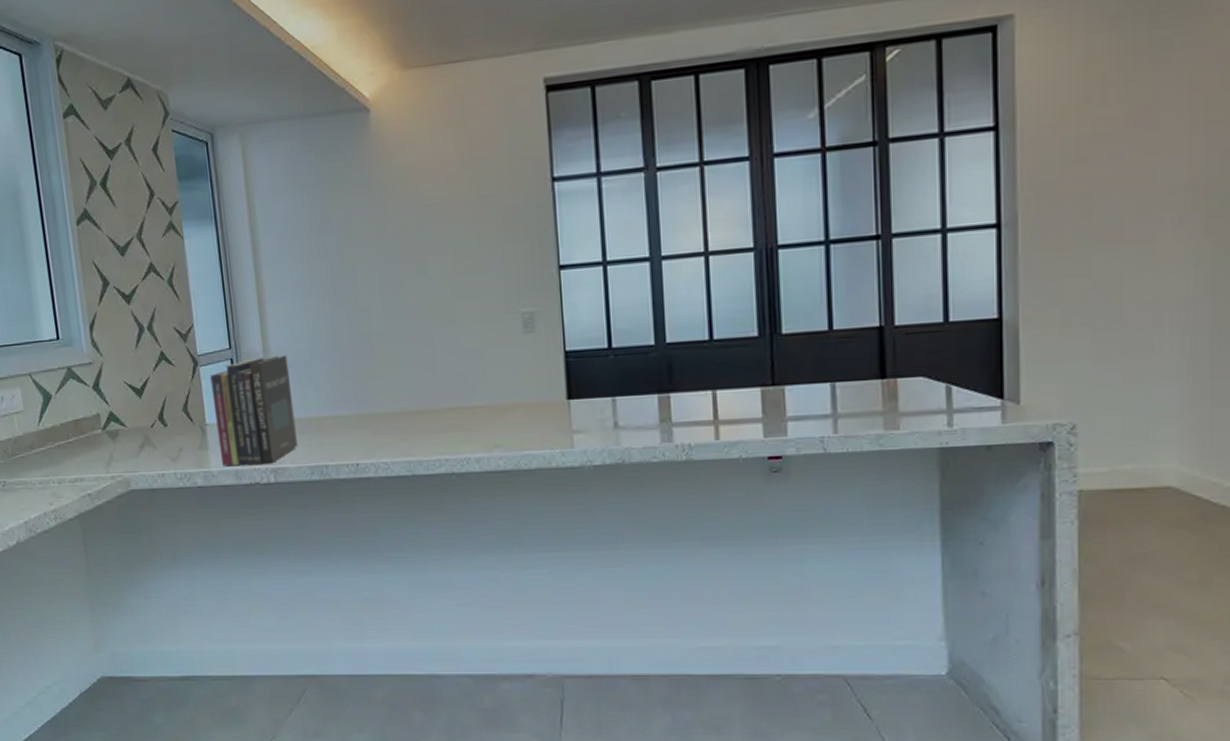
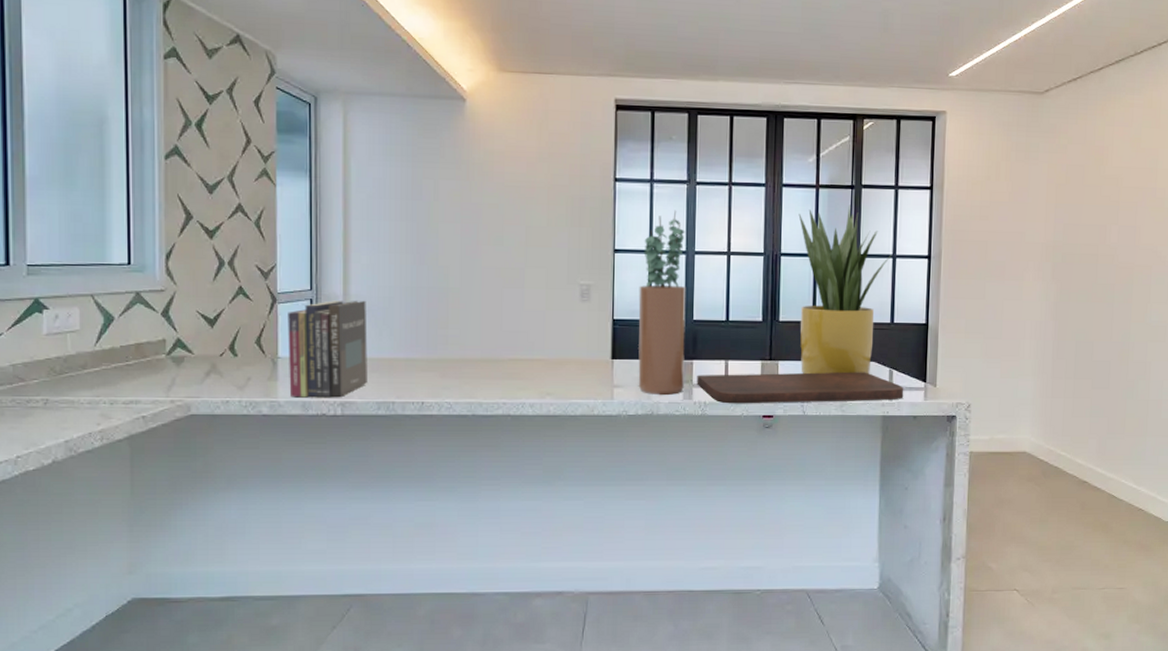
vase: none [593,207,661,439] -> present [638,210,686,395]
cutting board: none [676,391,970,445] -> present [697,371,904,404]
planter: none [799,168,940,399] -> present [798,204,891,374]

